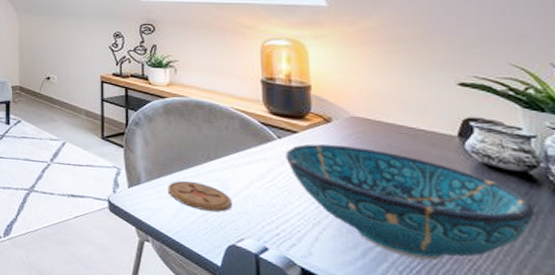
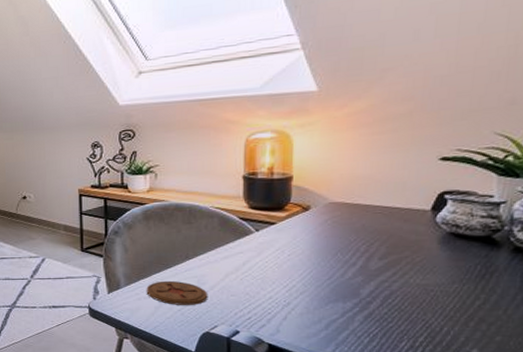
decorative bowl: present [285,144,534,261] -> none [262,231,490,324]

